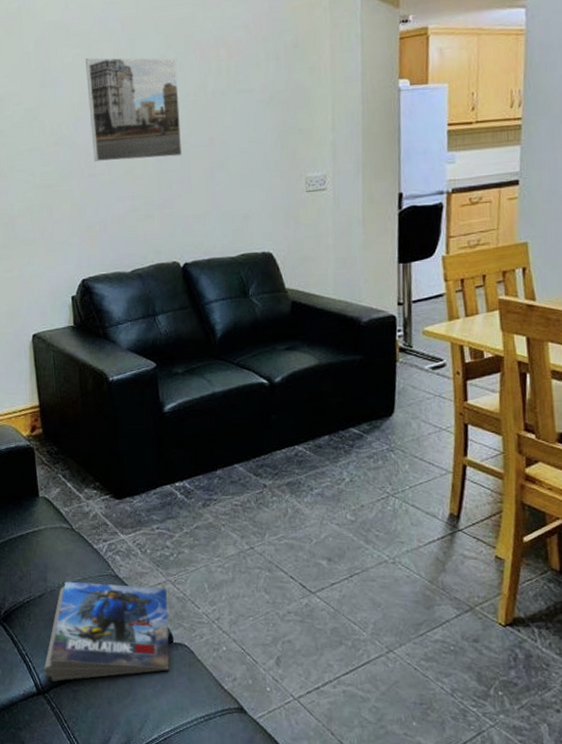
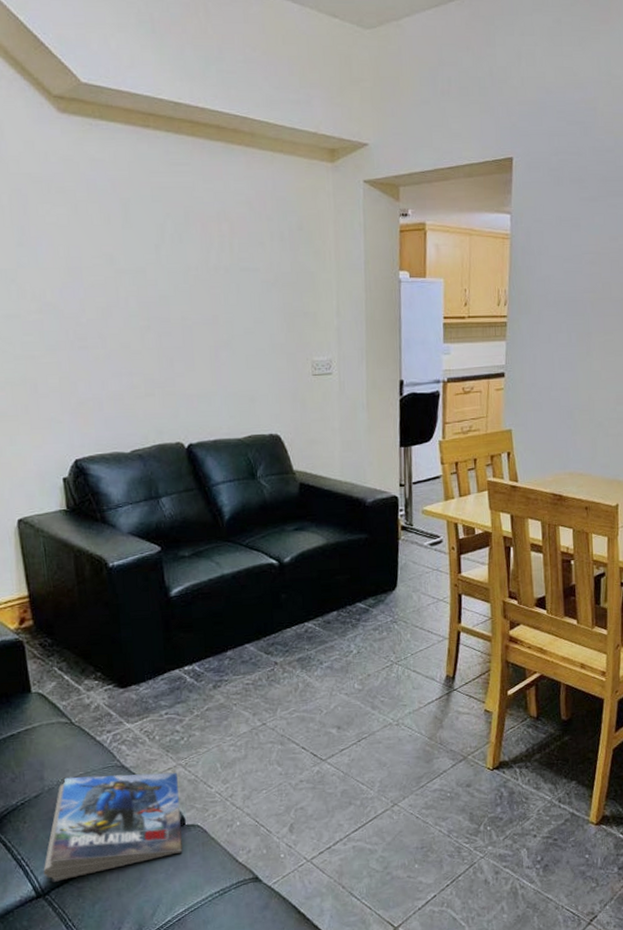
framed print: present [85,57,183,162] -> none [72,218,185,334]

